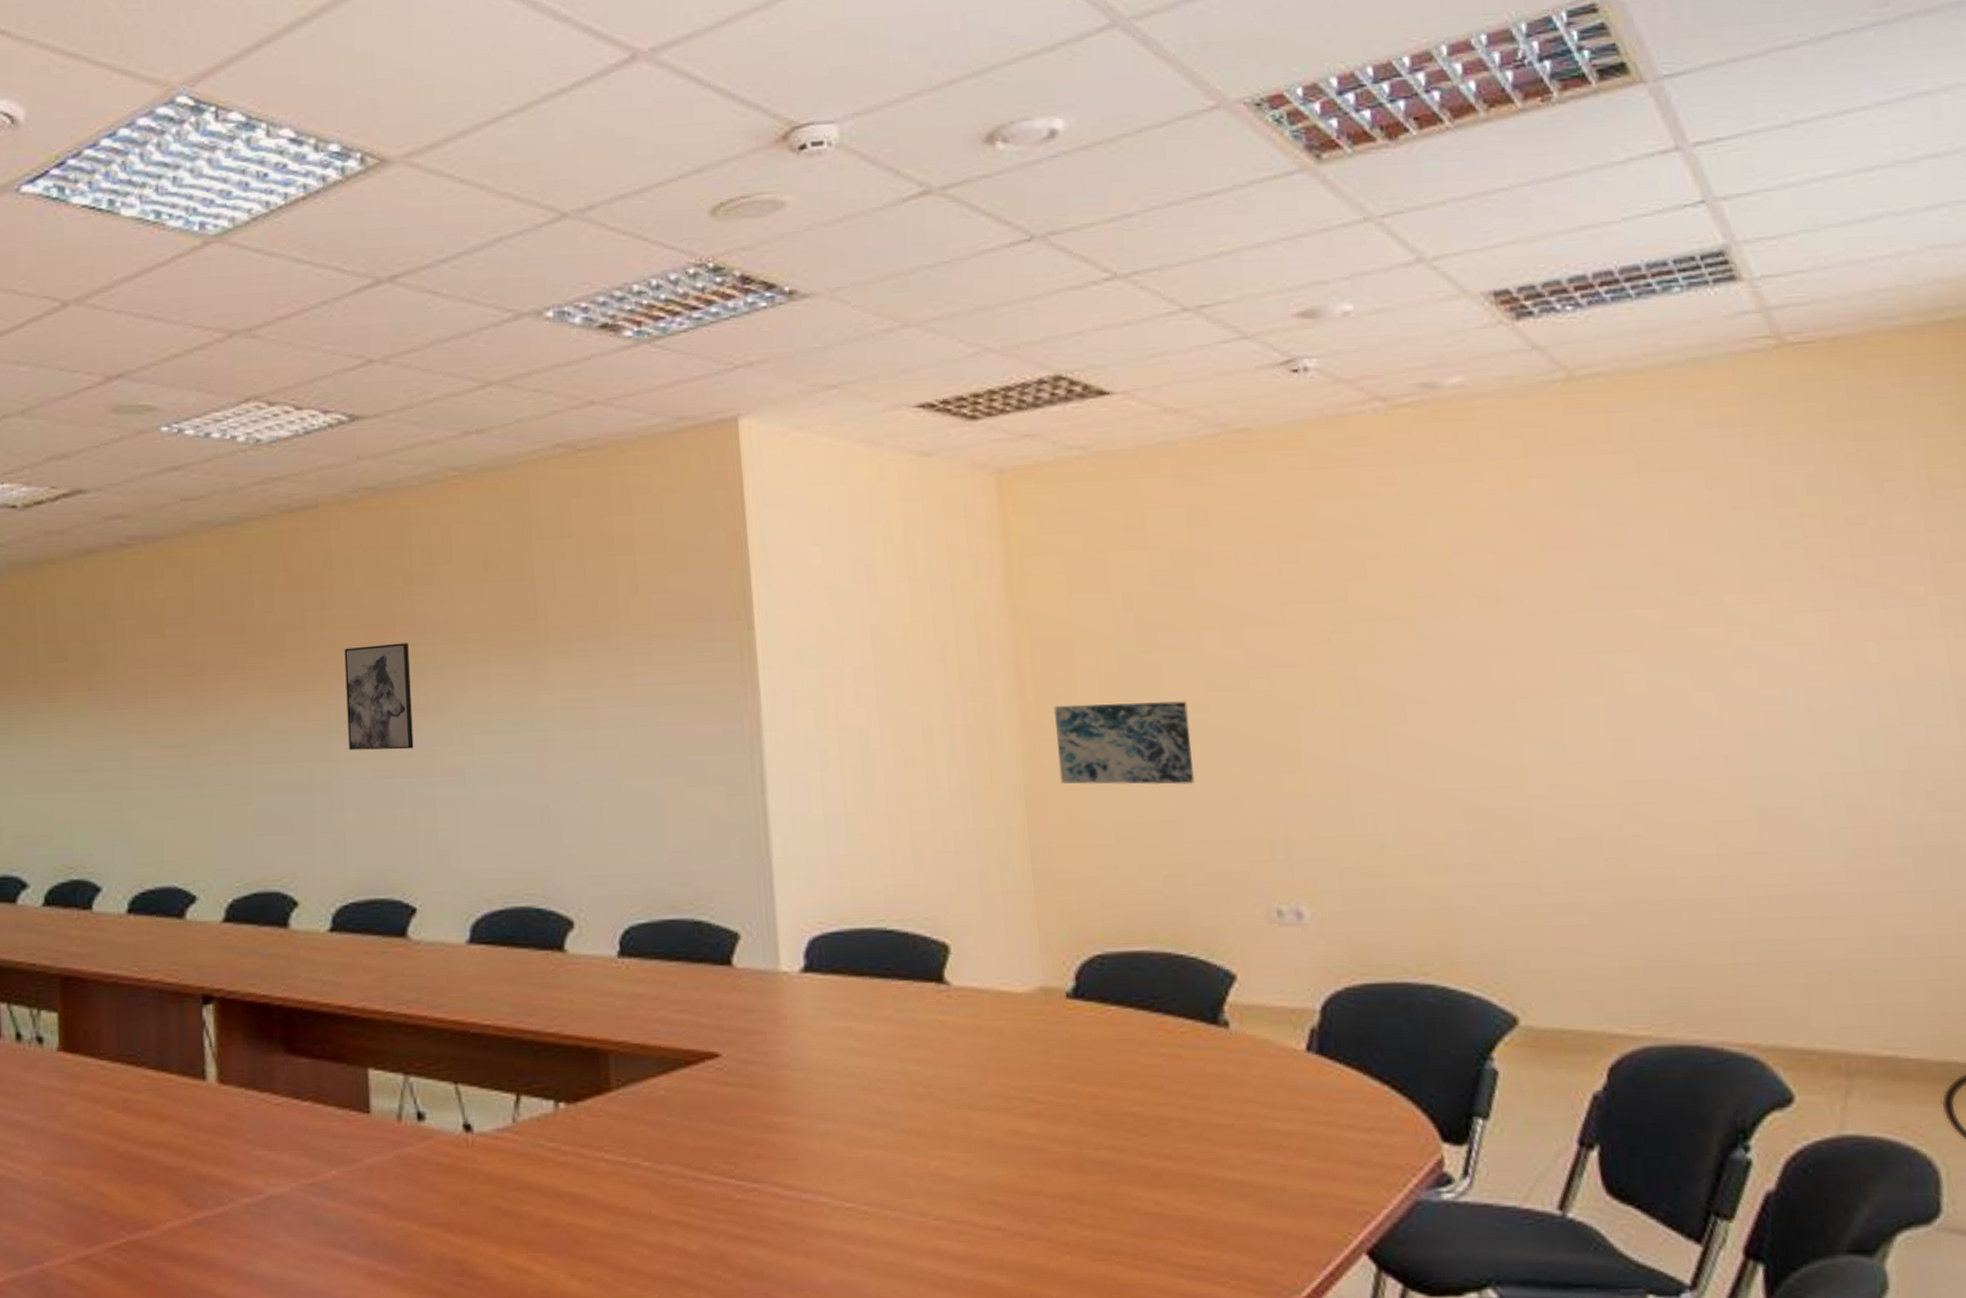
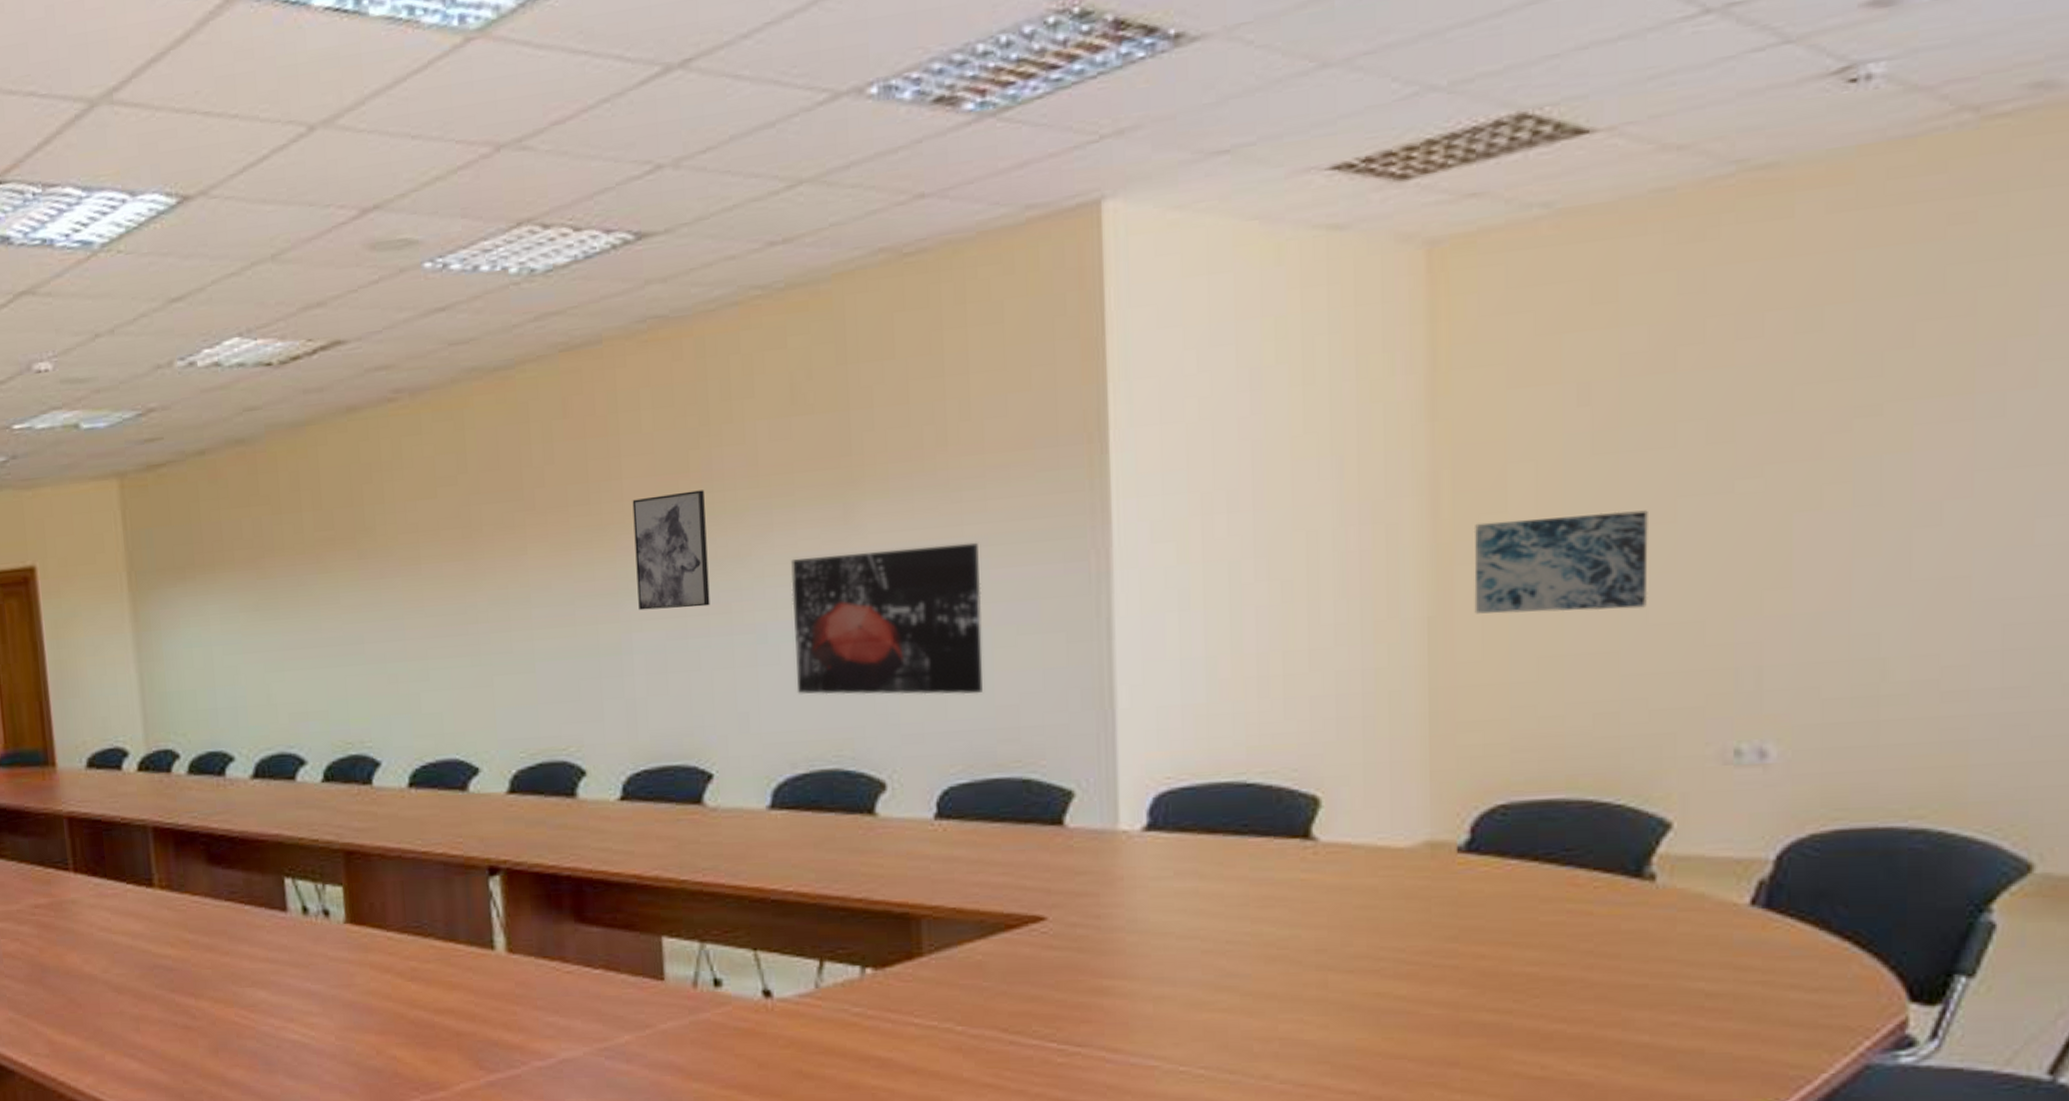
wall art: none [486,702,657,840] -> present [791,542,983,695]

